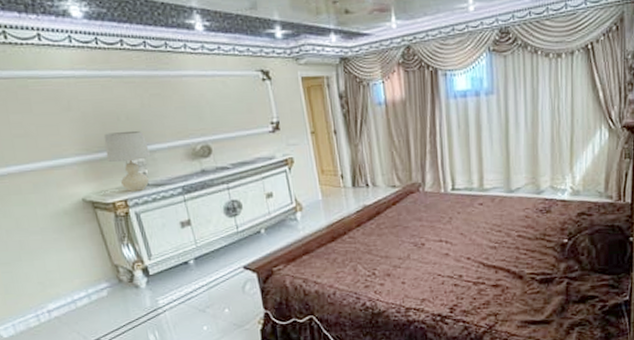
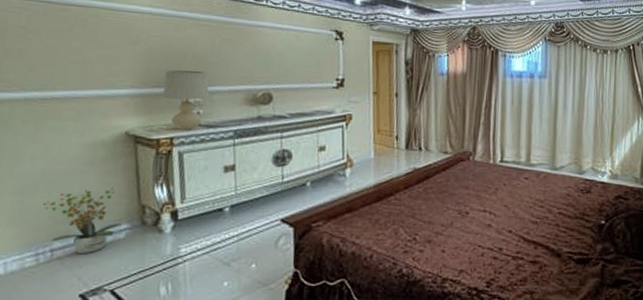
potted plant: none [30,251,102,313] -> present [43,186,122,255]

